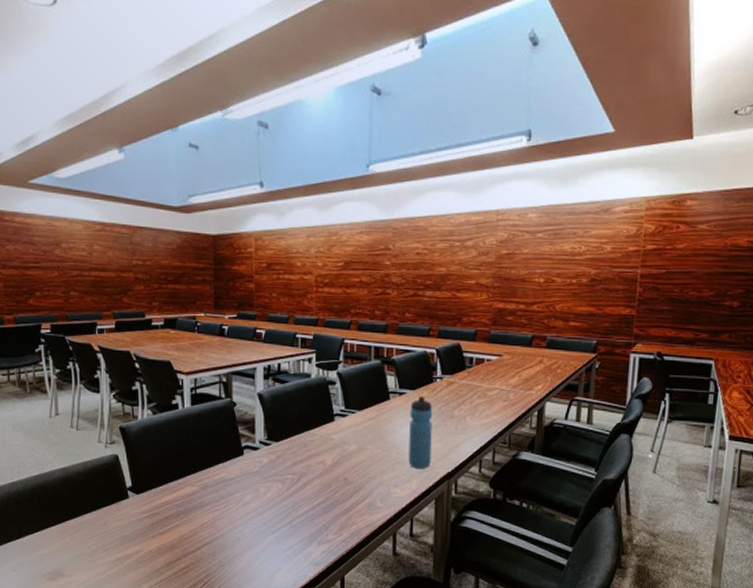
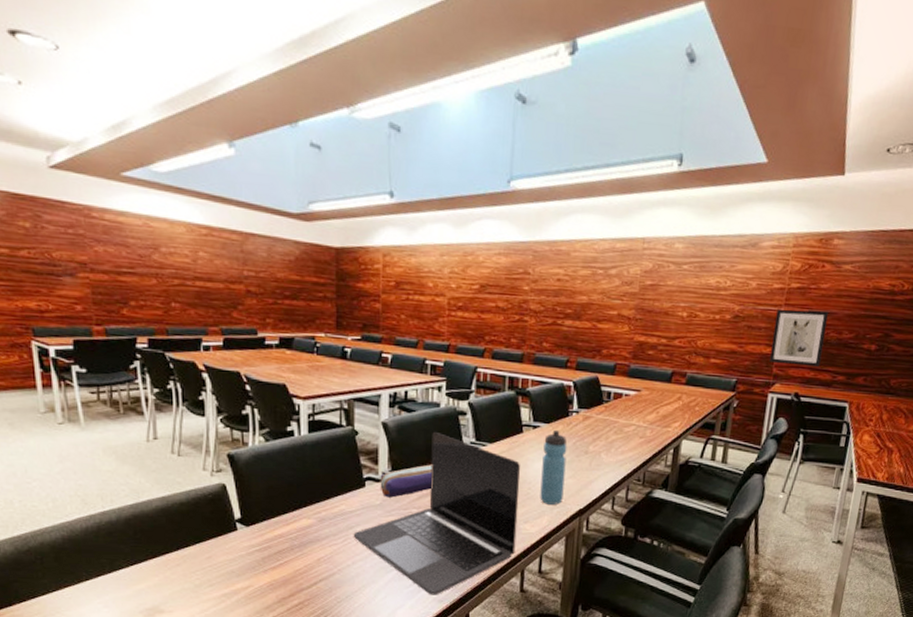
laptop: none [233,402,389,559] -> present [353,432,521,595]
pencil case: none [257,432,305,465] -> present [380,464,432,498]
wall art: none [630,270,686,325] -> present [770,309,828,367]

